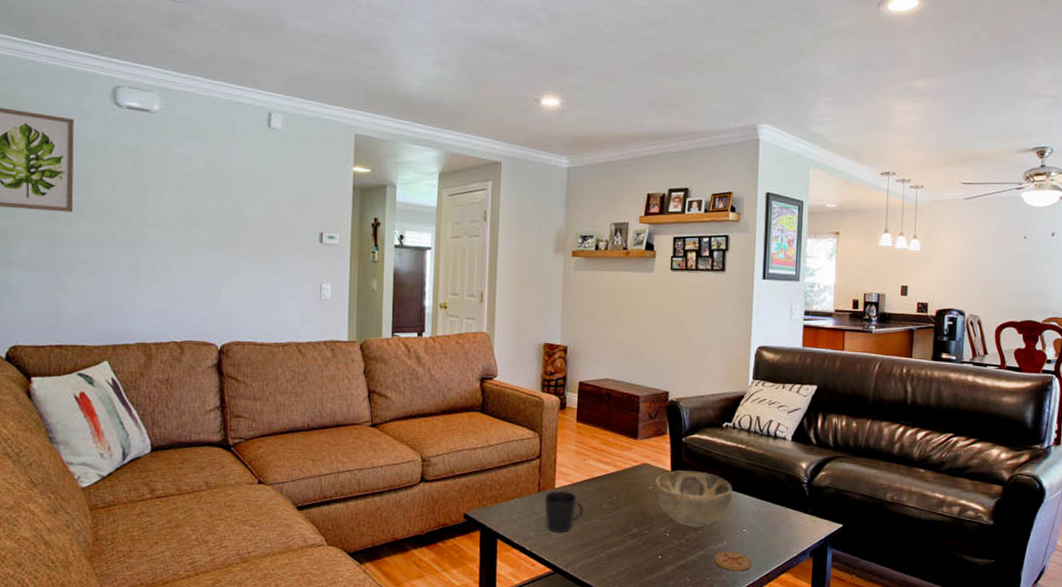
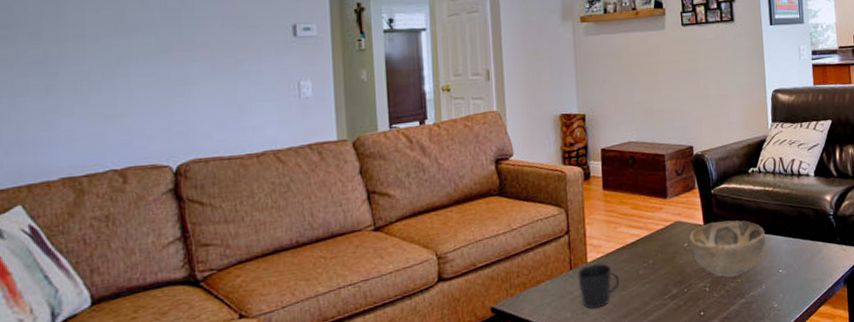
coaster: present [714,551,752,571] -> none [755,293,792,314]

